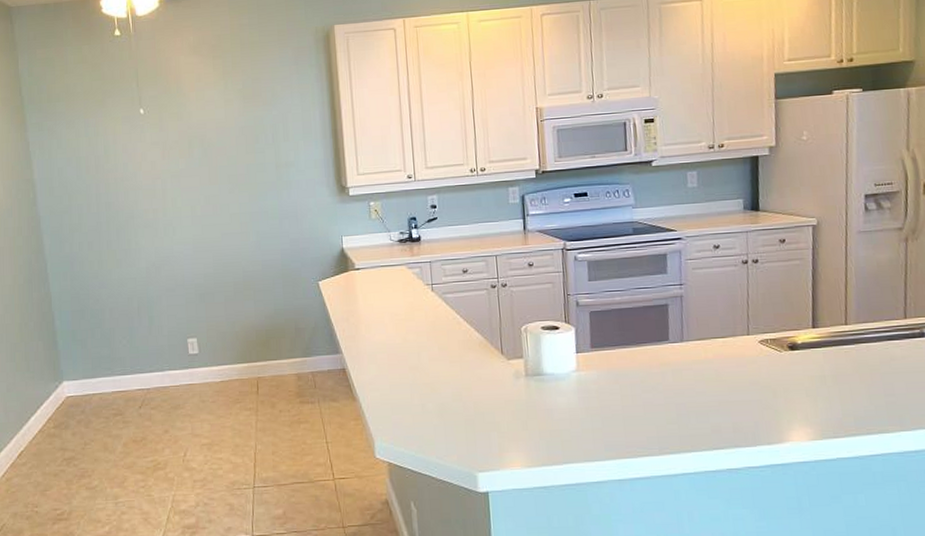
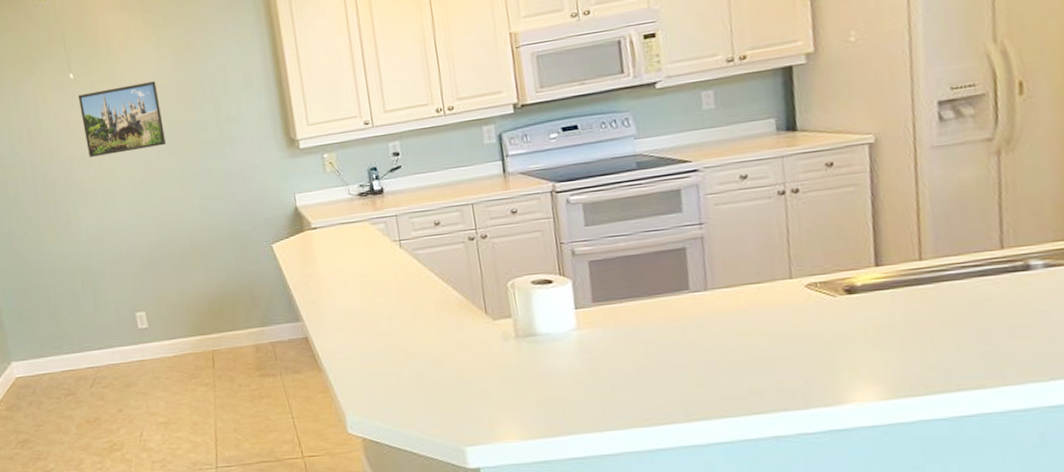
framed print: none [146,123,227,189] -> present [77,81,166,157]

